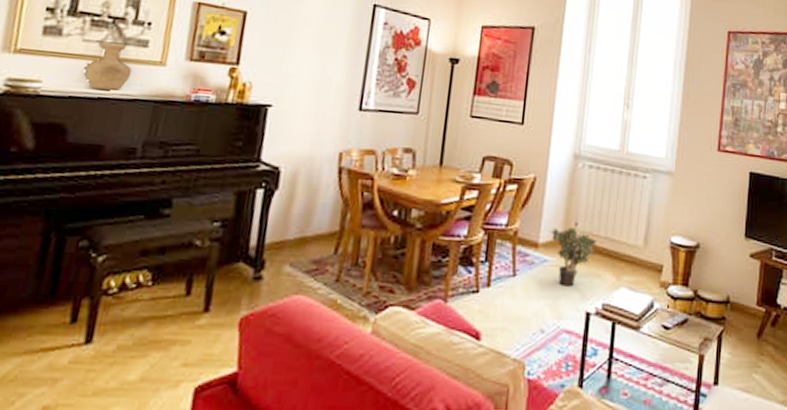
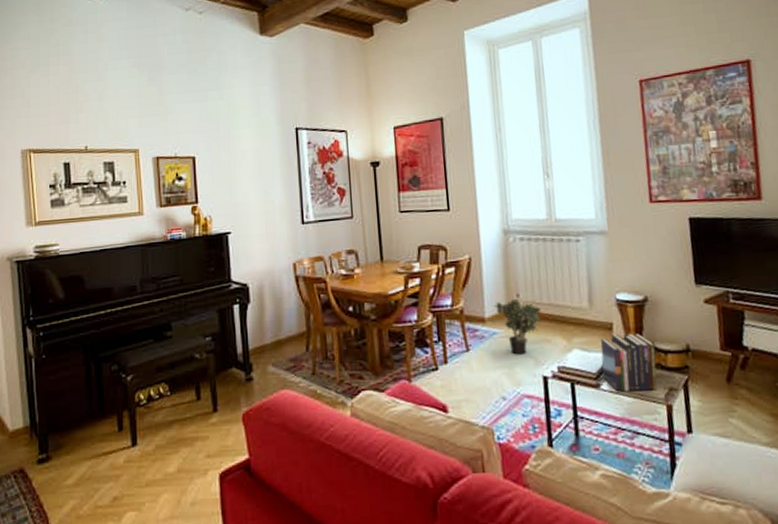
vase: present [83,42,132,92] -> none [86,204,120,244]
books: none [644,277,699,339] -> present [600,333,658,392]

